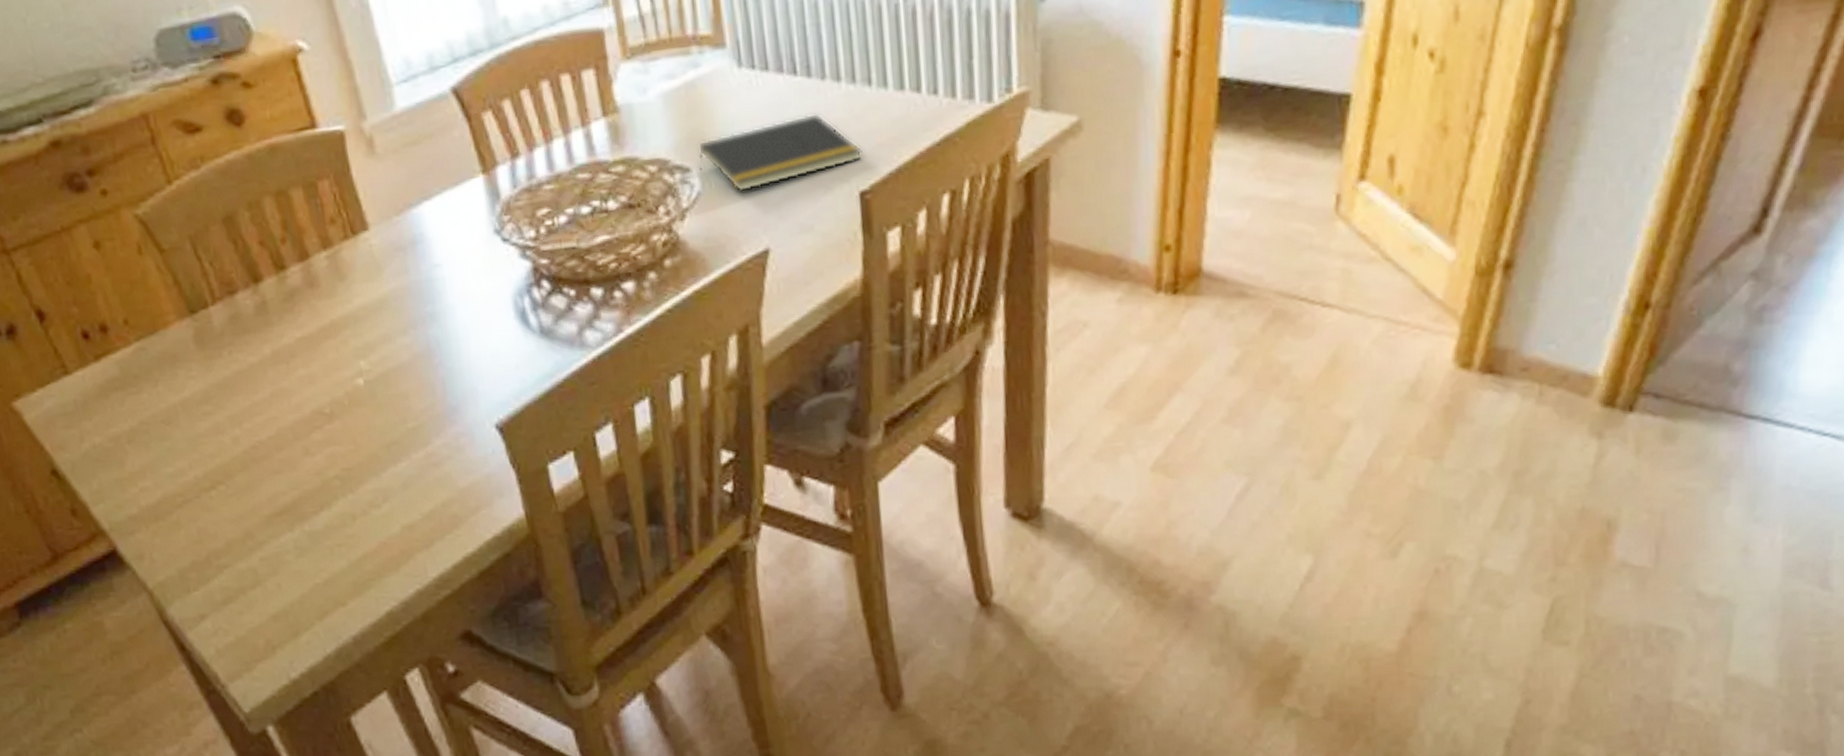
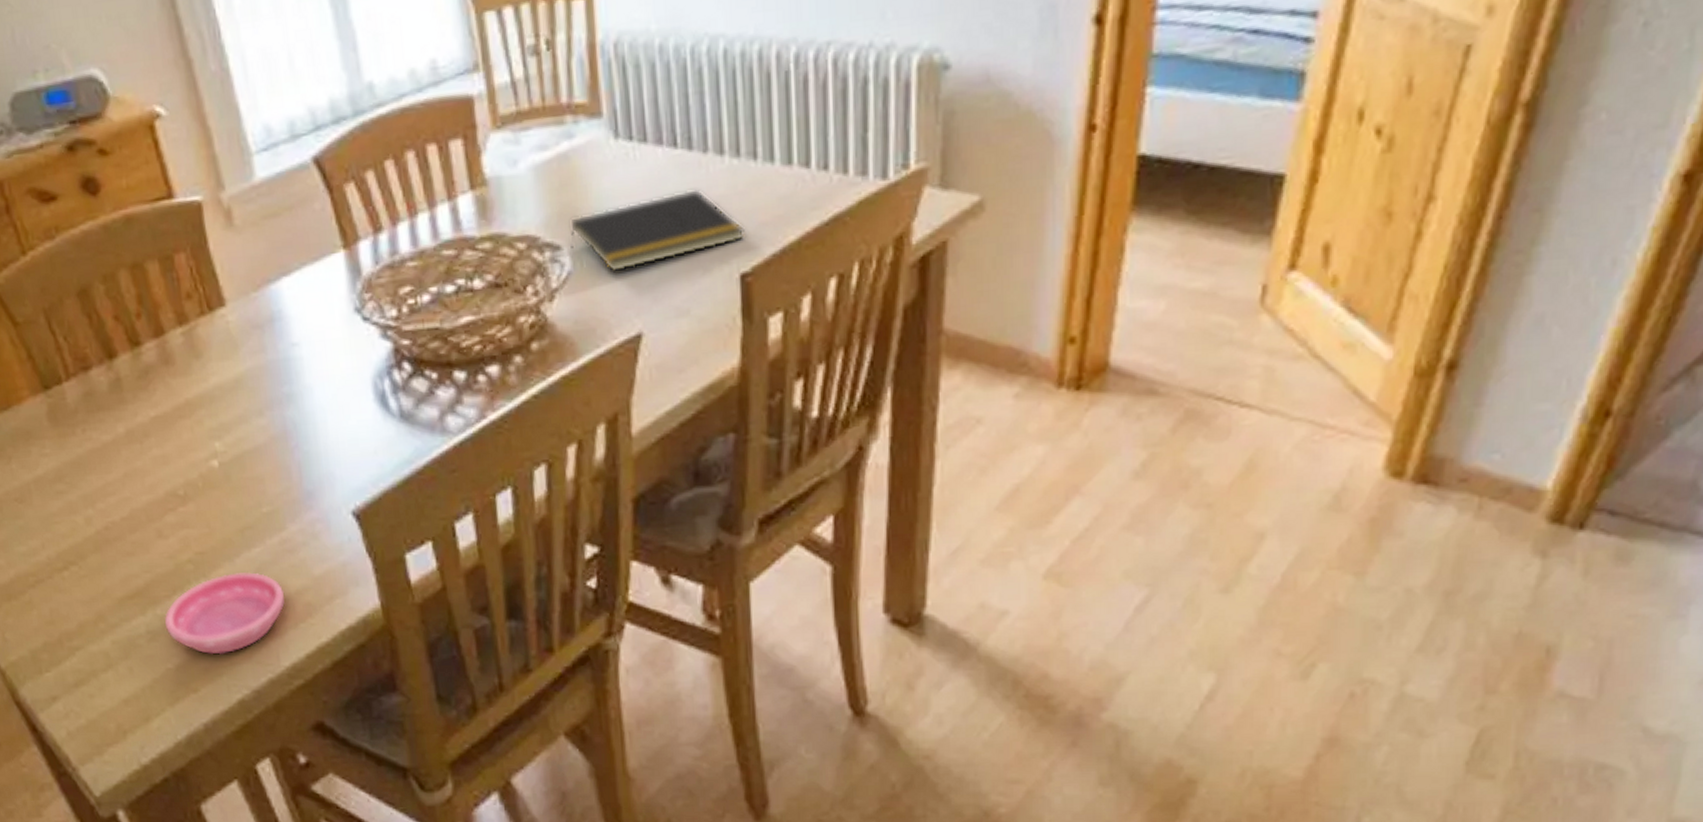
saucer: none [312,486,431,569] -> present [164,572,285,655]

